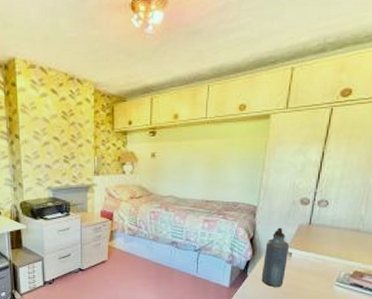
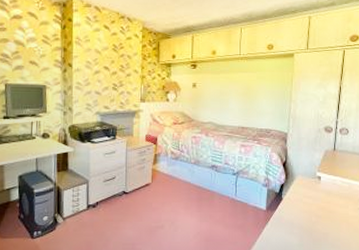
water bottle: present [261,227,290,287] -> none [295,153,319,209]

